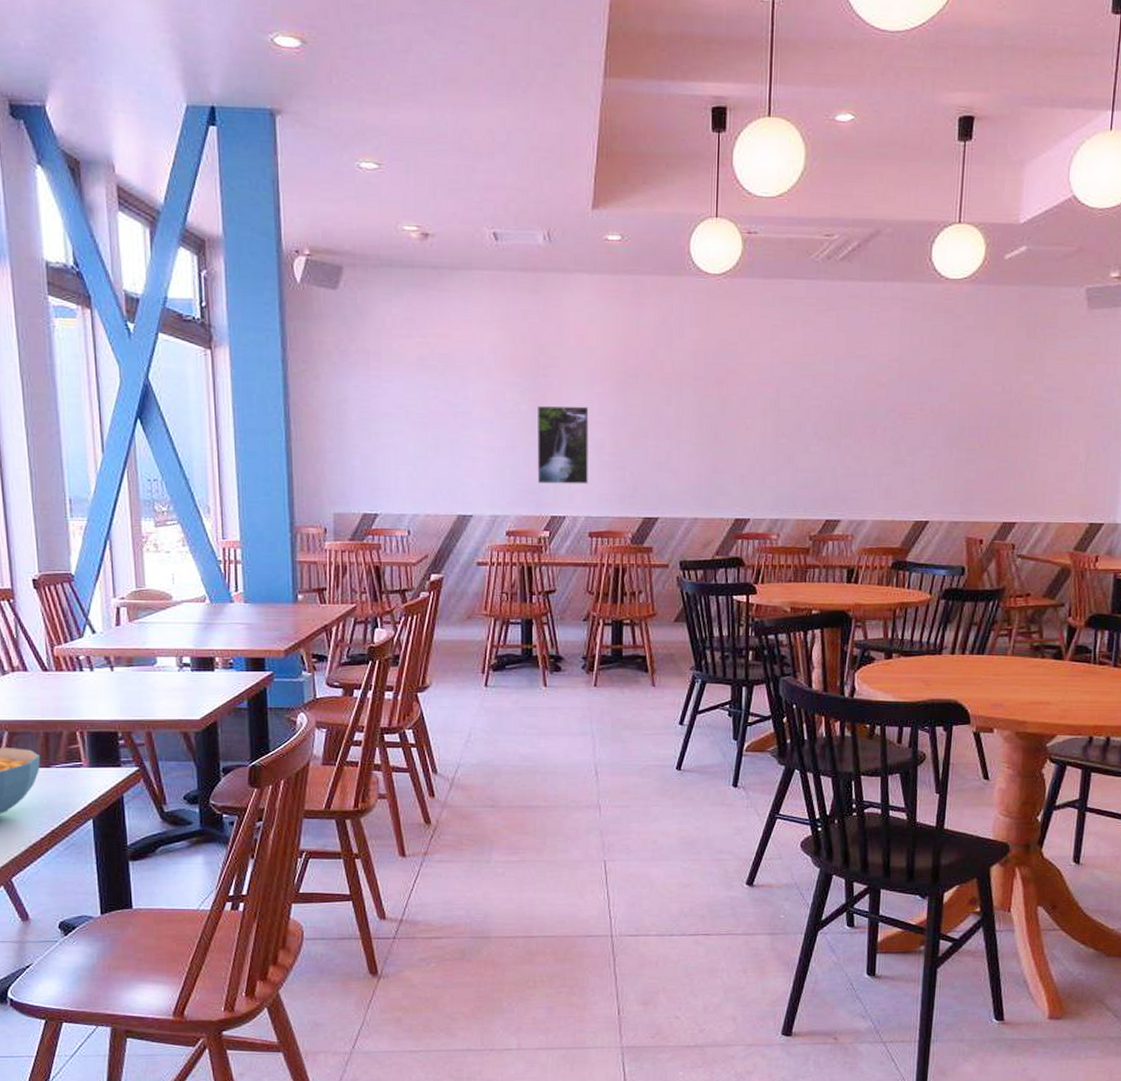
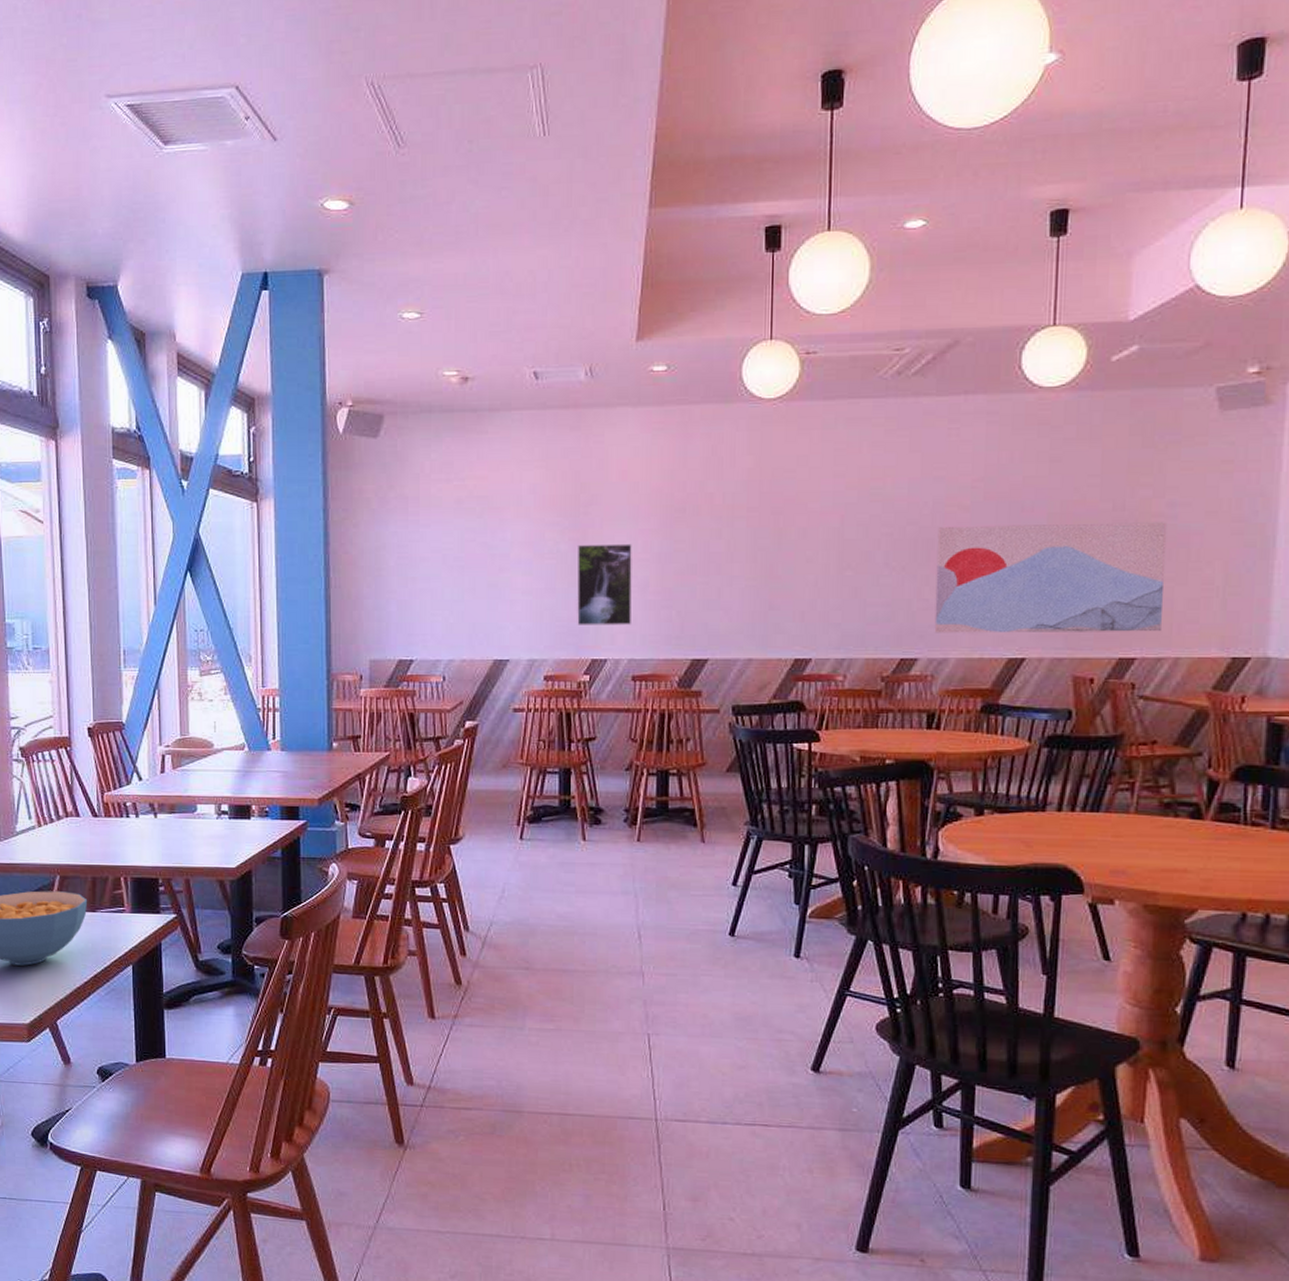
wall art: none [854,401,1044,500] -> present [934,522,1168,633]

